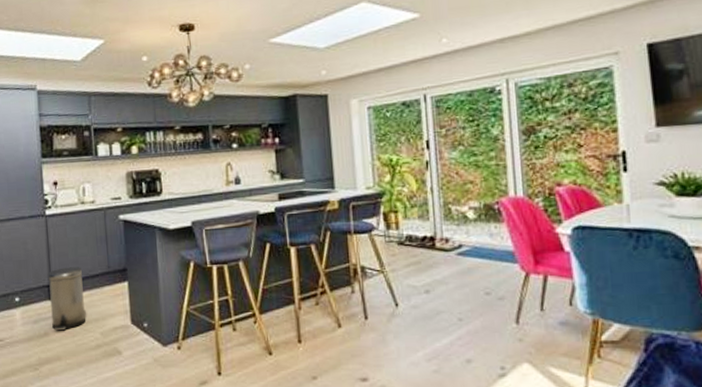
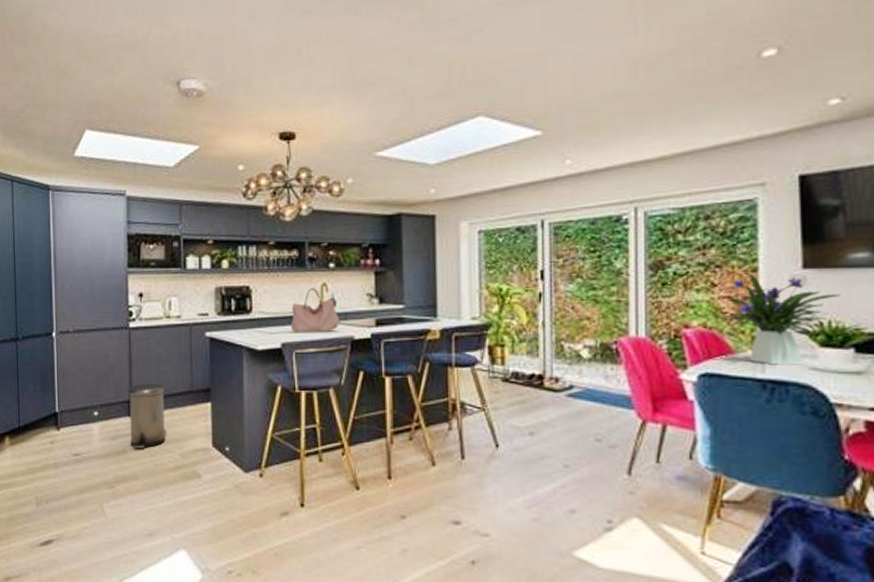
handbag: none [199,168,245,211] -> present [290,288,339,333]
flower arrangement: none [585,133,691,215] -> present [718,273,841,365]

